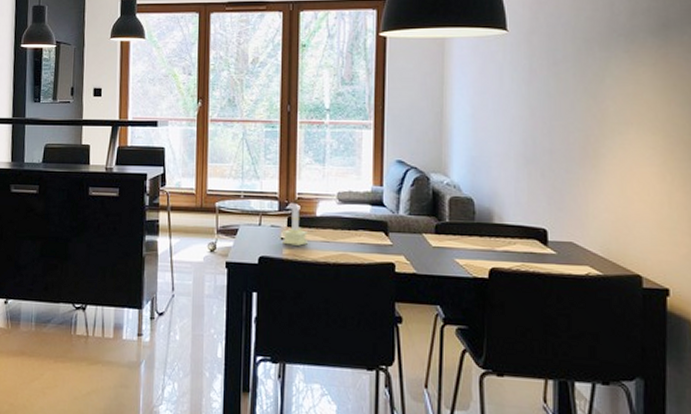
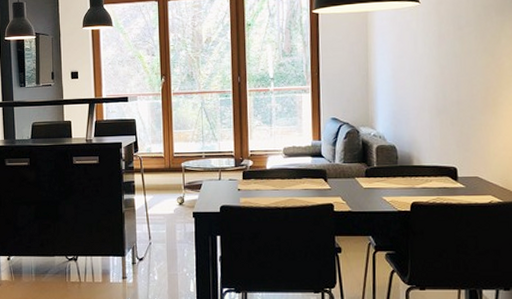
candle: present [281,202,309,246] -> none [238,159,261,195]

